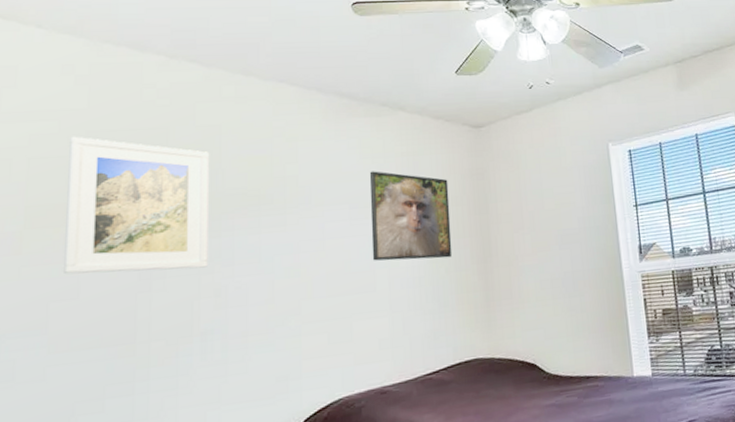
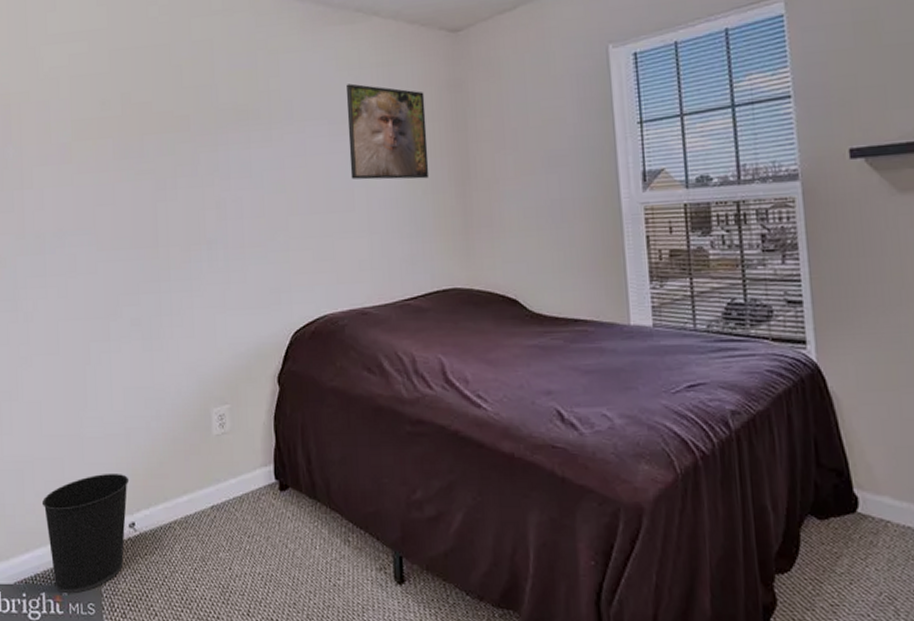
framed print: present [62,136,210,275] -> none [97,55,209,182]

